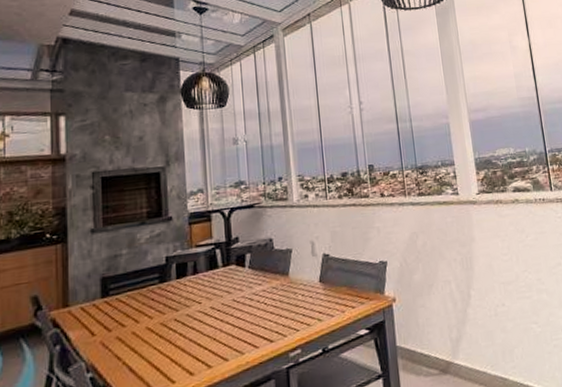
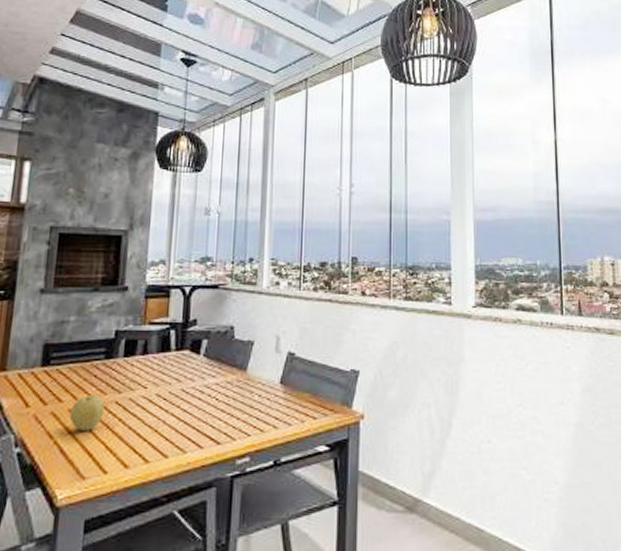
fruit: none [133,316,165,350] -> present [69,395,105,431]

